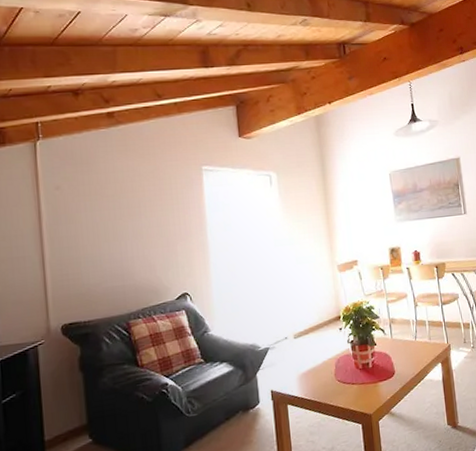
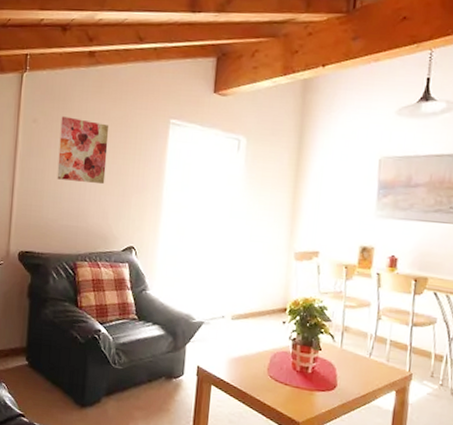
wall art: none [87,178,146,243] -> present [57,116,109,184]

